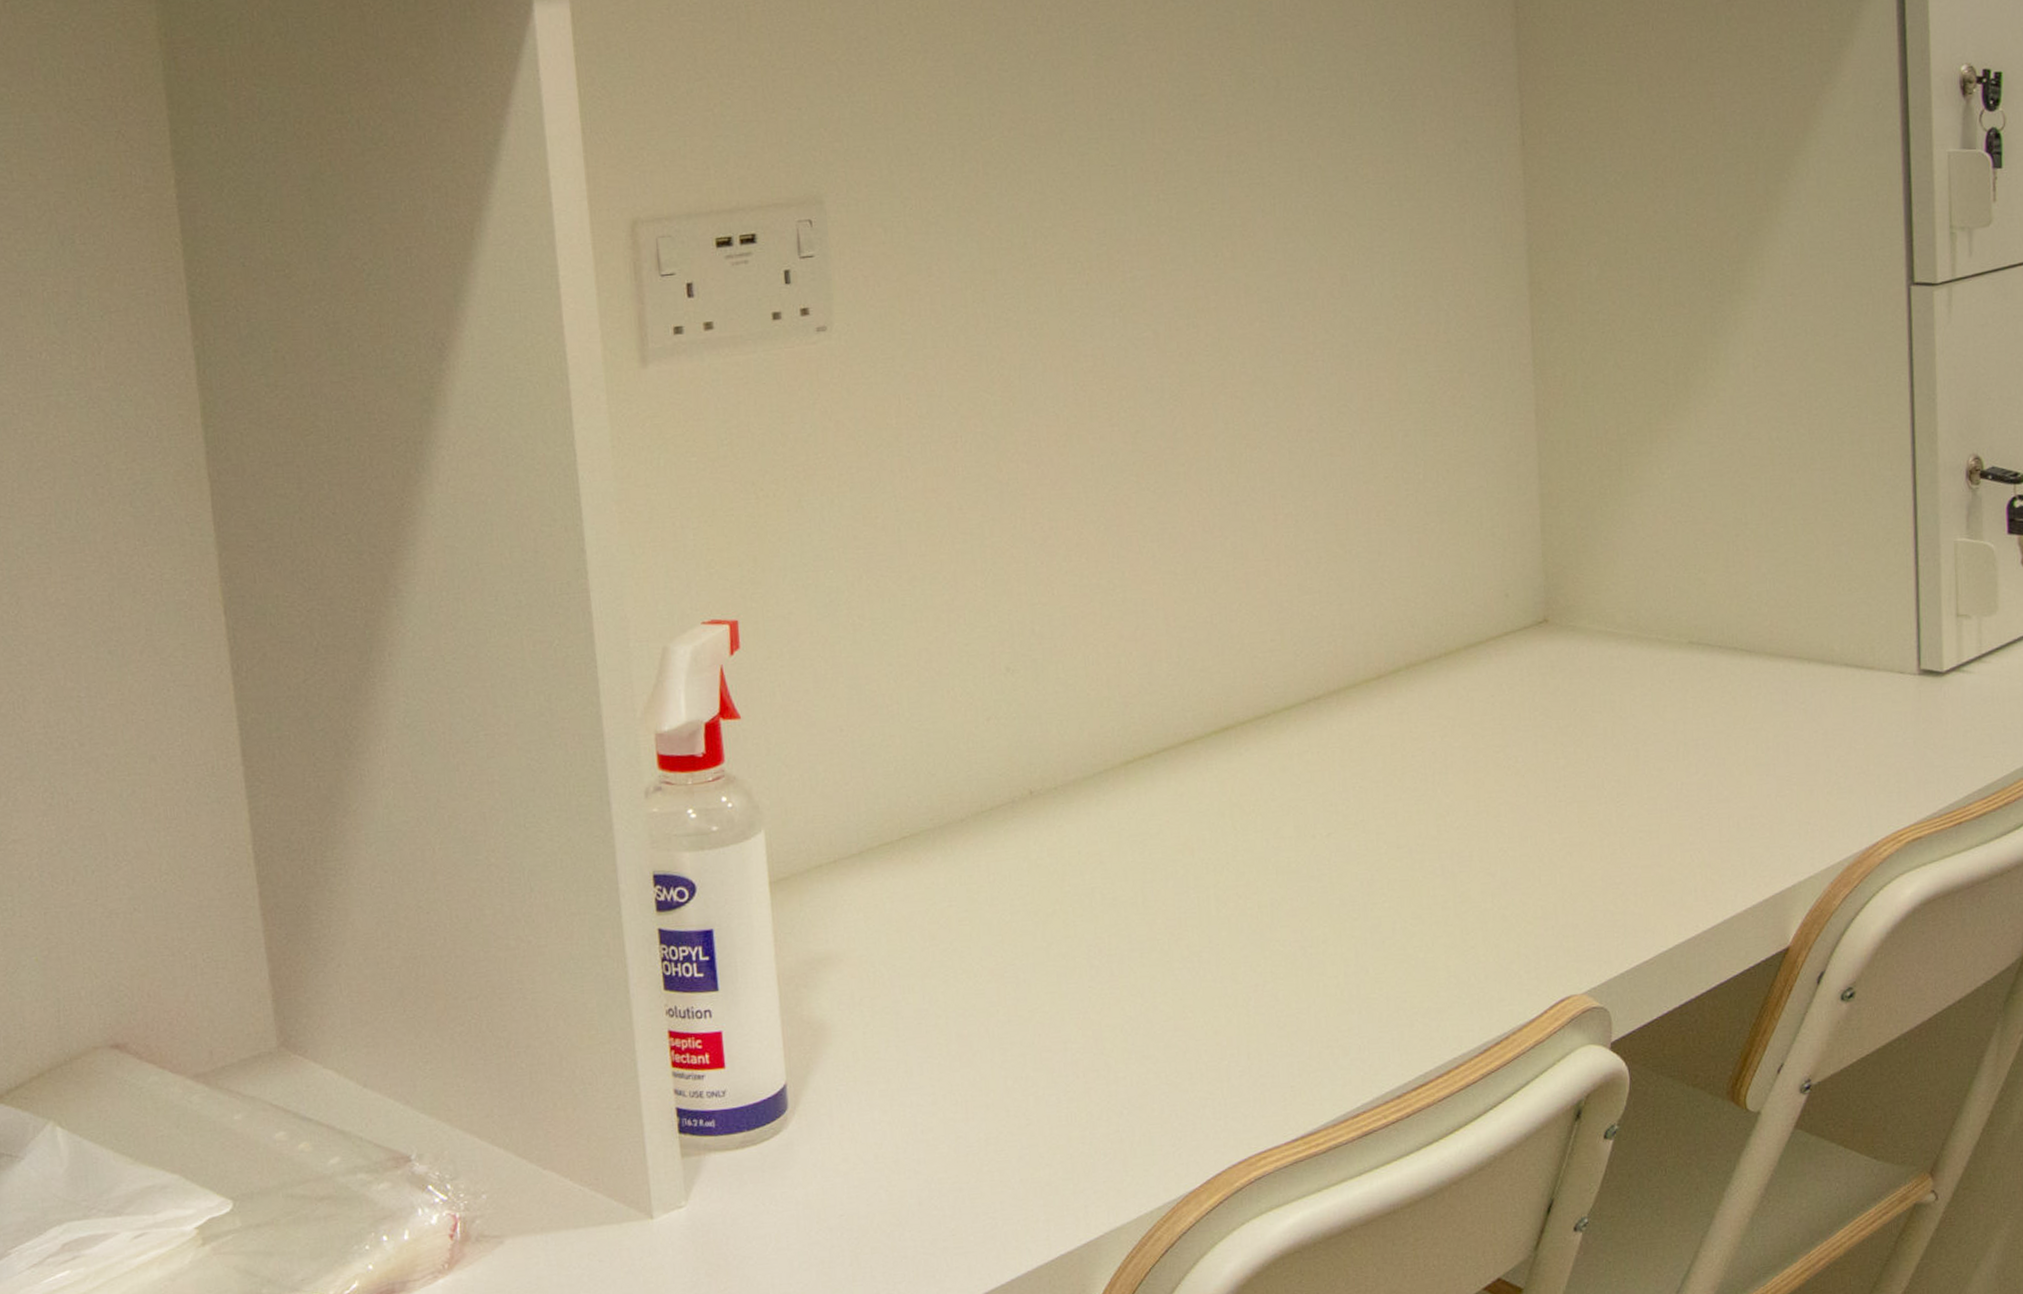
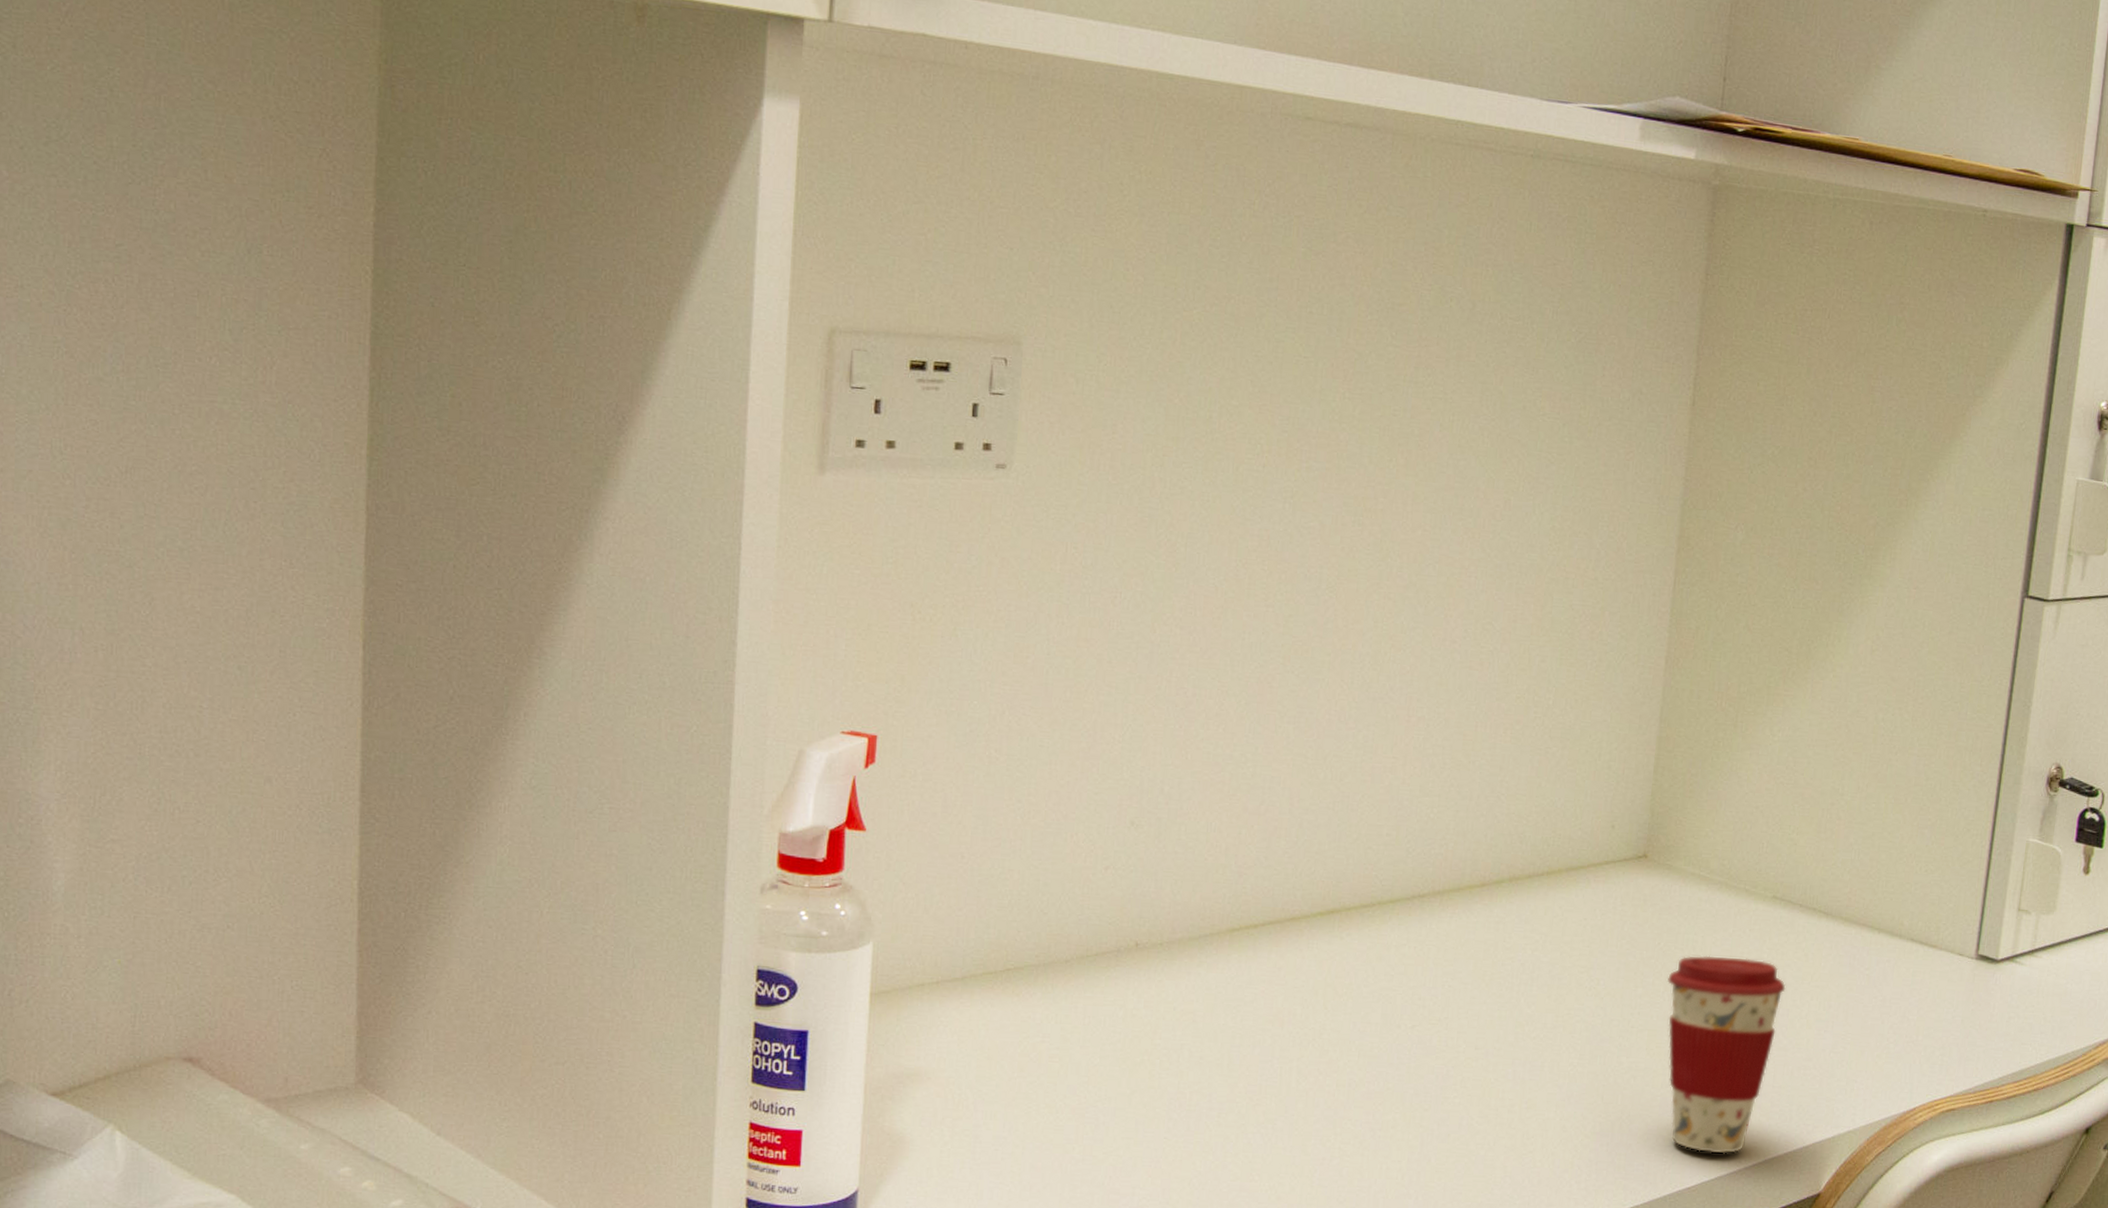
coffee cup: none [1589,710,1718,922] -> present [1667,955,1786,1154]

